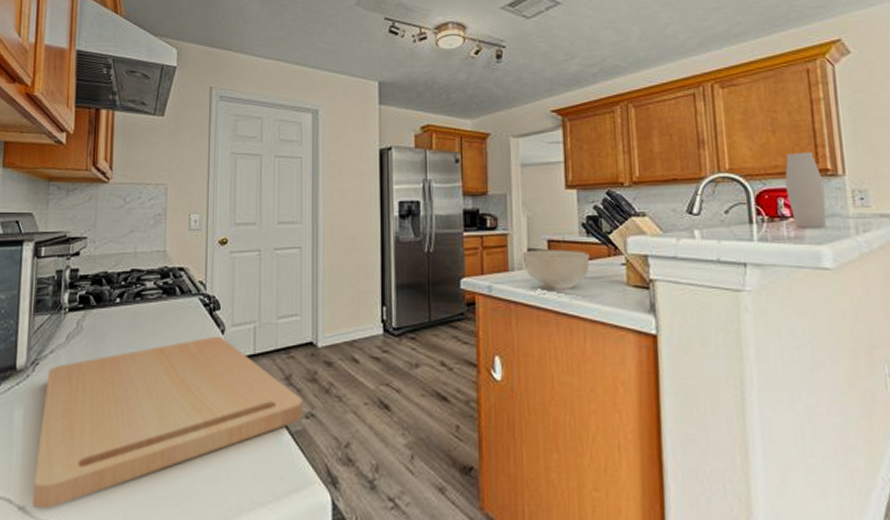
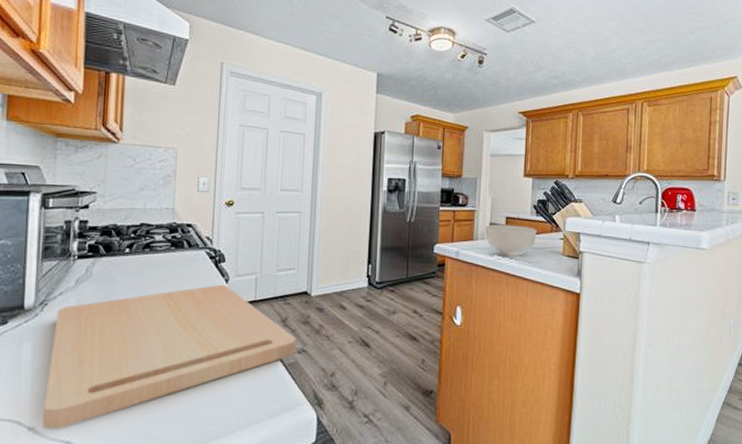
vase: present [785,152,827,227] -> none [684,161,710,218]

